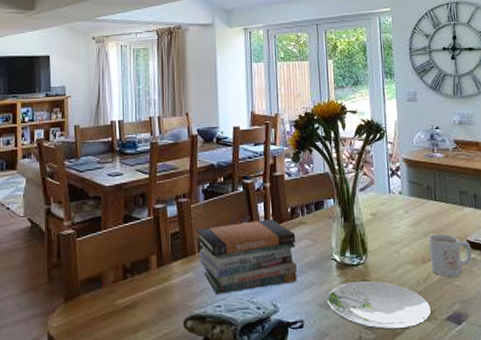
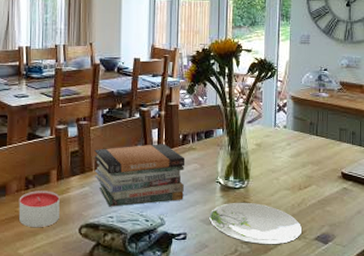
candle: none [116,279,162,323] -> present [18,191,60,227]
mug: present [428,233,472,278] -> none [306,165,345,204]

